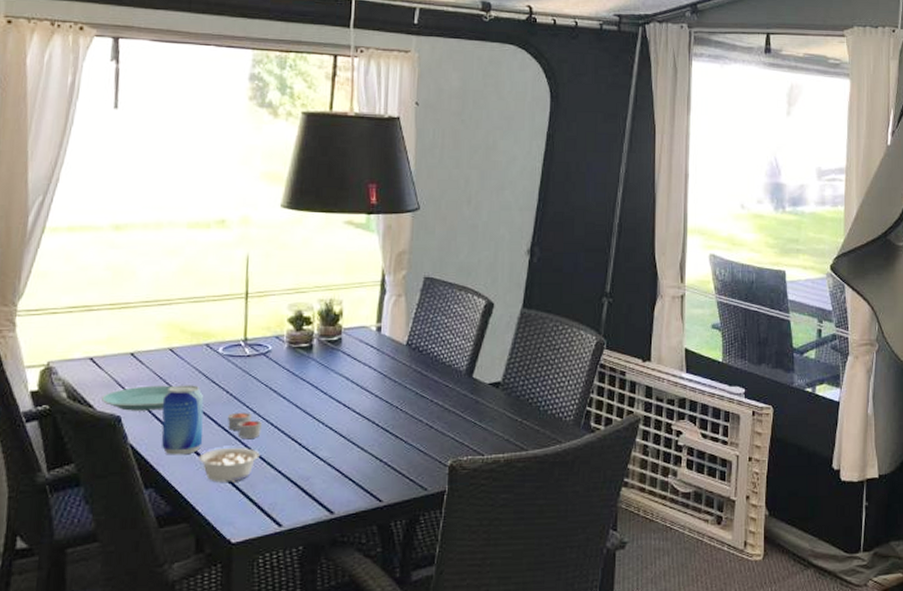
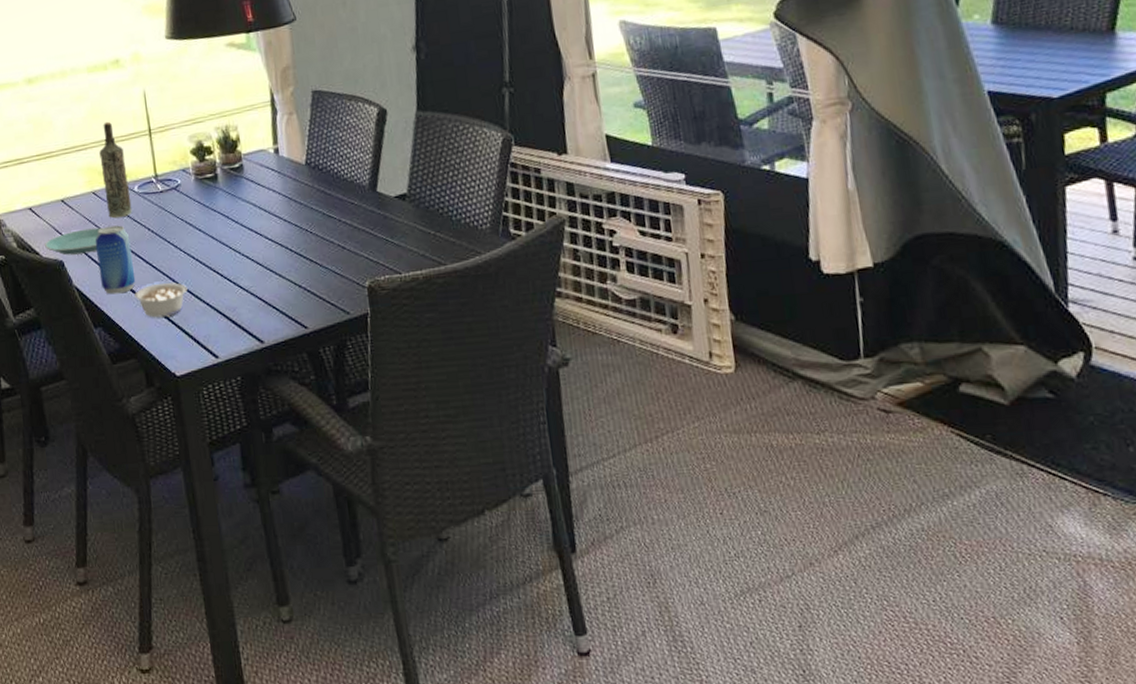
bottle: none [183,279,214,378] -> present [99,121,132,219]
candle: present [227,412,262,438] -> none [152,247,185,274]

